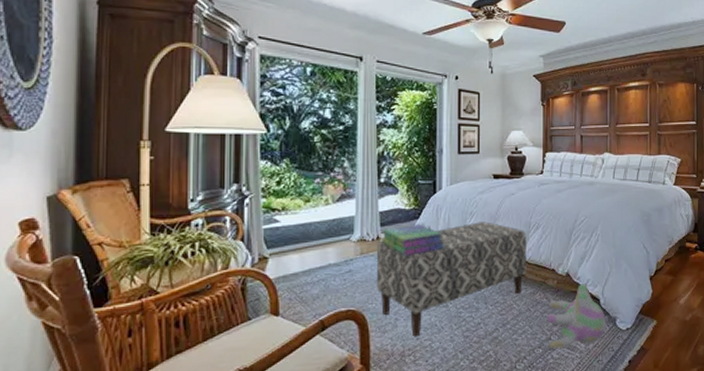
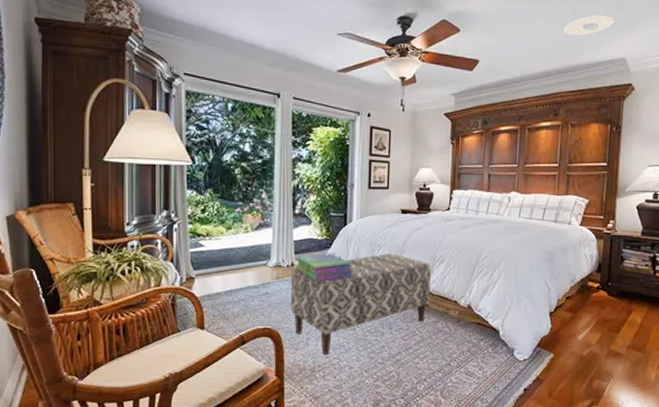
plush toy: present [546,284,606,349] -> none [447,316,504,374]

